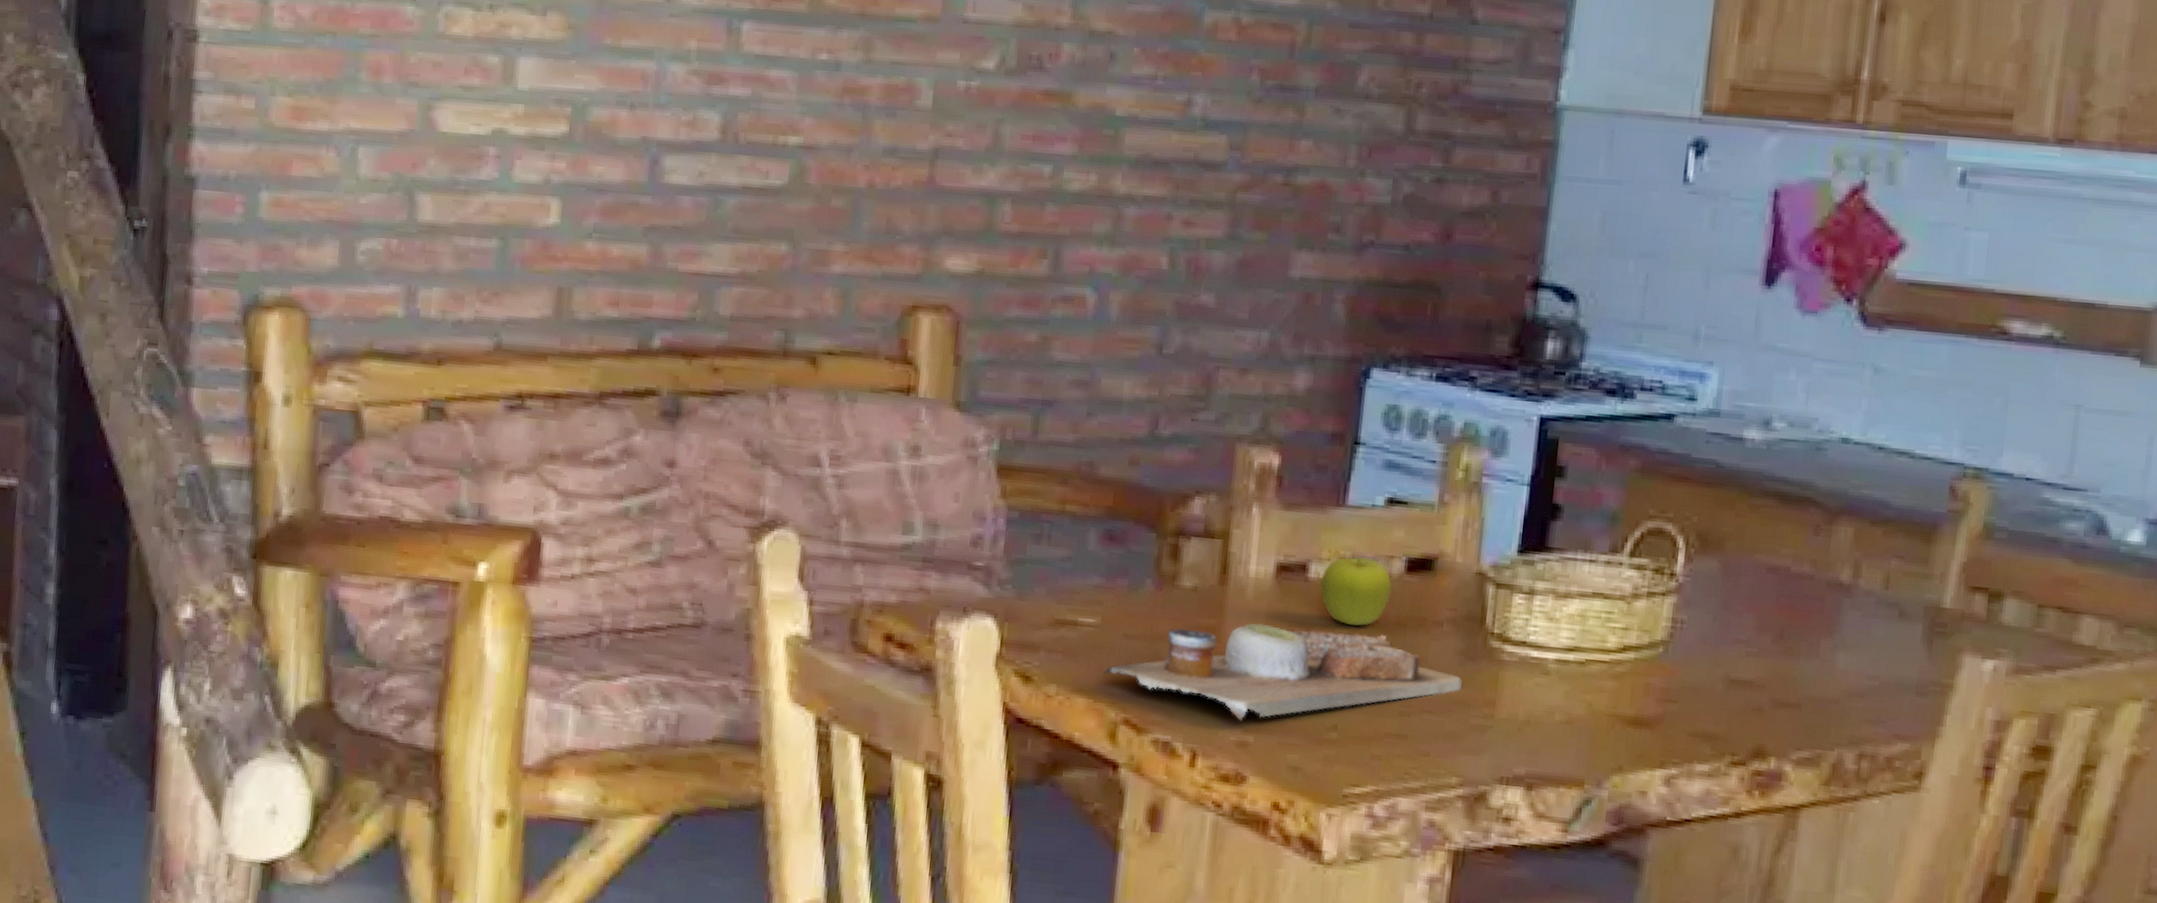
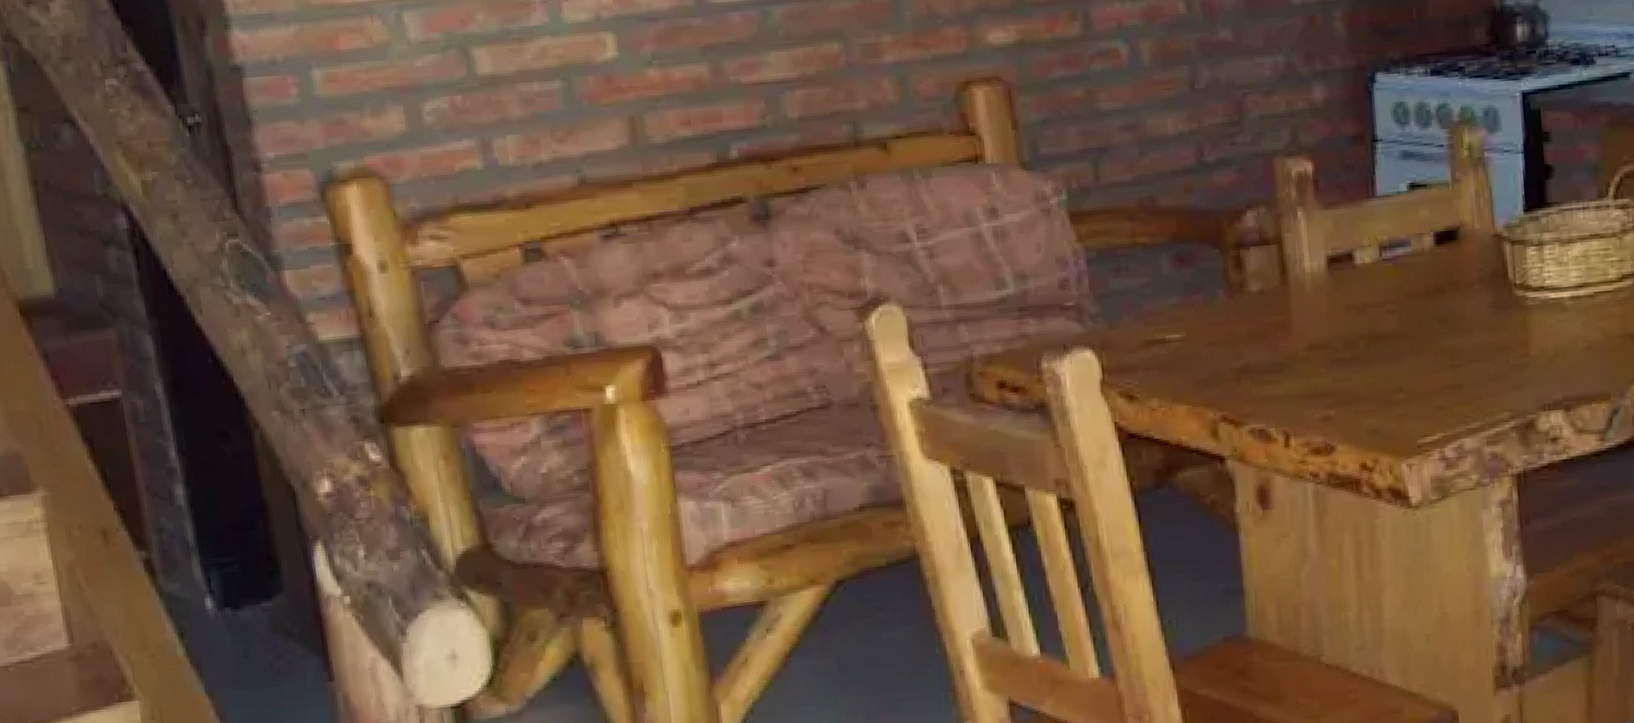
cutting board: present [1104,623,1462,721] -> none [1197,302,1498,399]
fruit: present [1320,556,1392,626] -> none [1366,238,1427,299]

